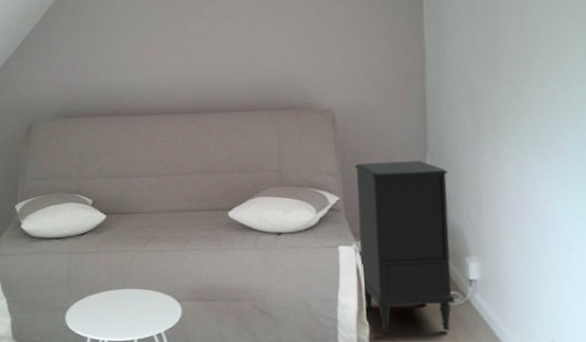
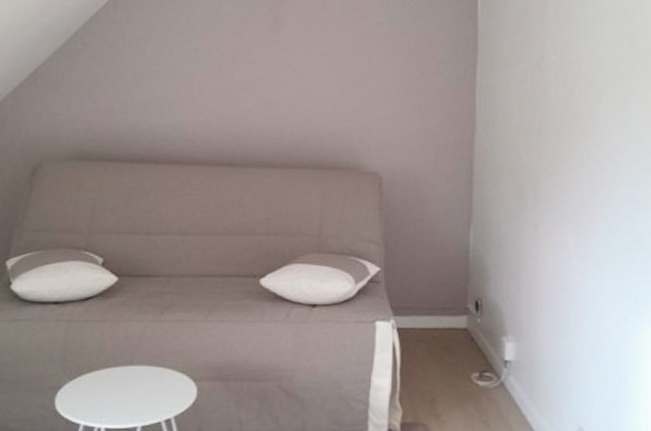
nightstand: present [354,161,456,332] -> none [397,232,490,417]

